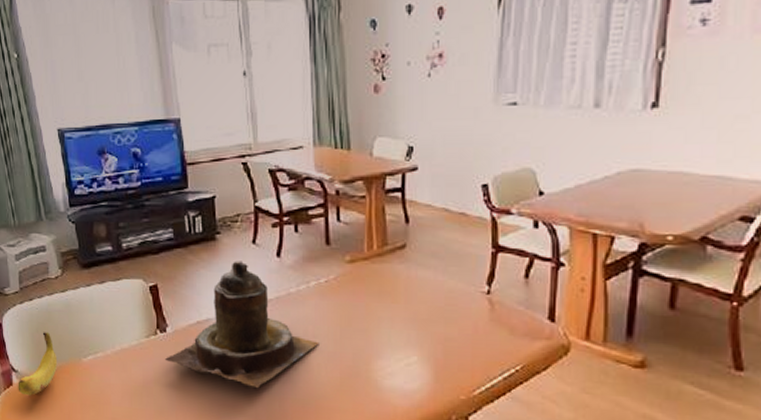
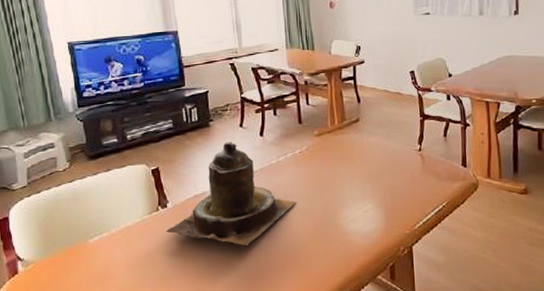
banana: present [18,332,58,396] -> none [23,220,64,282]

